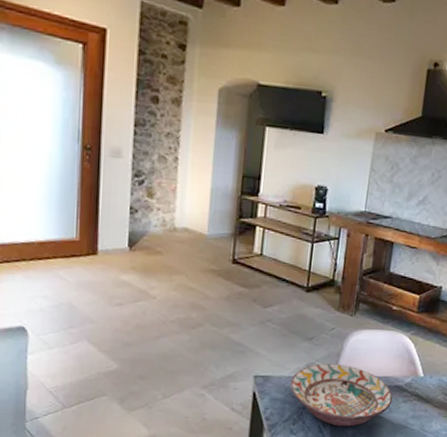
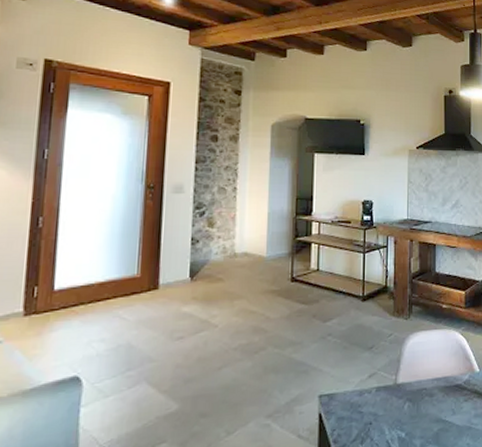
decorative bowl: present [290,363,393,427] -> none [354,370,455,438]

